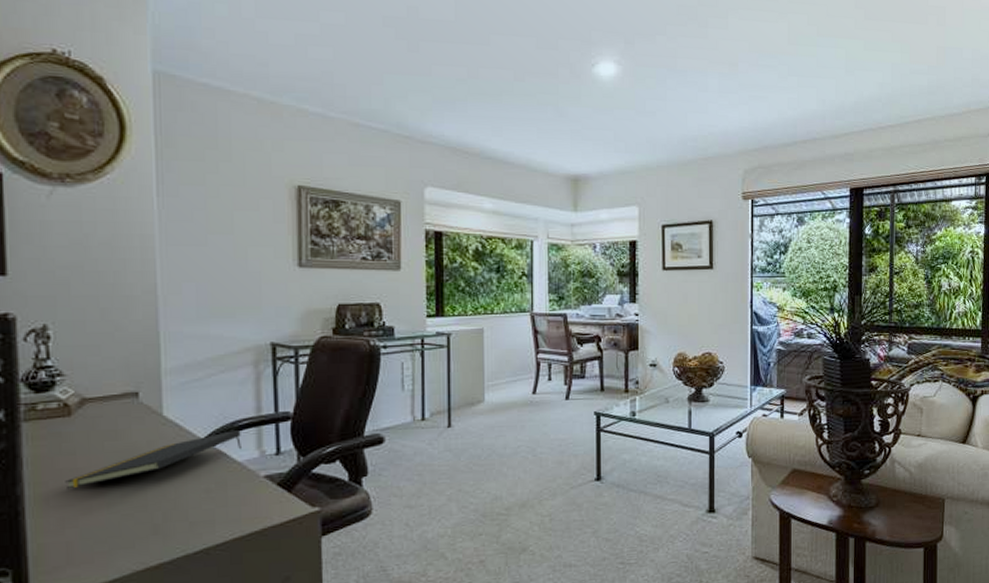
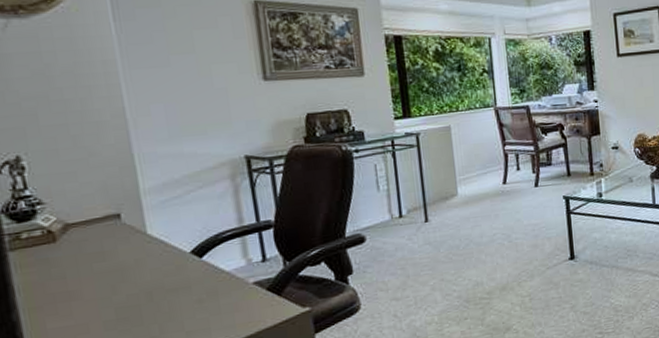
notepad: present [65,429,241,489] -> none [59,241,228,312]

